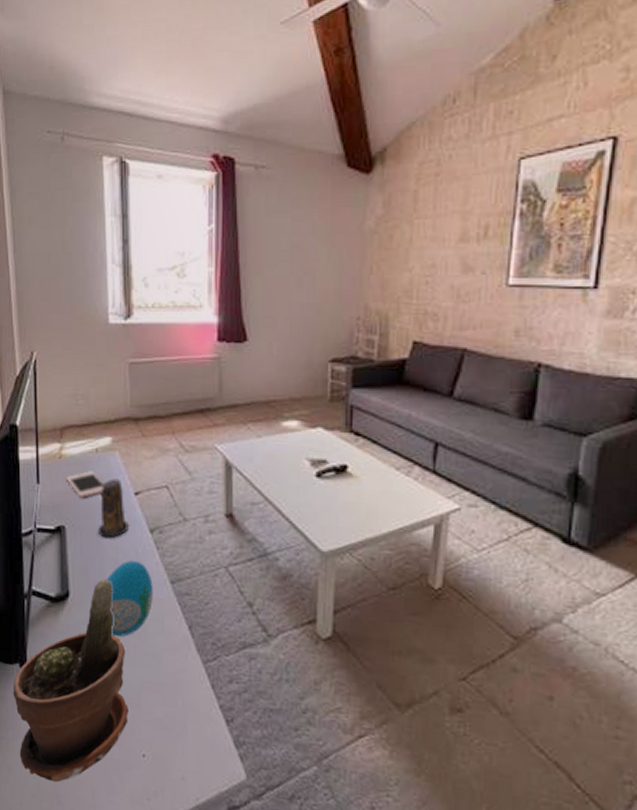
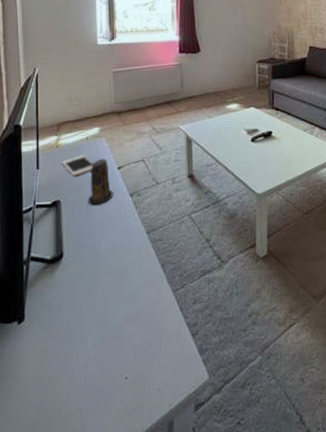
potted plant: present [13,579,129,783] -> none [12,238,113,420]
decorative egg: present [106,560,153,637] -> none [94,219,133,284]

